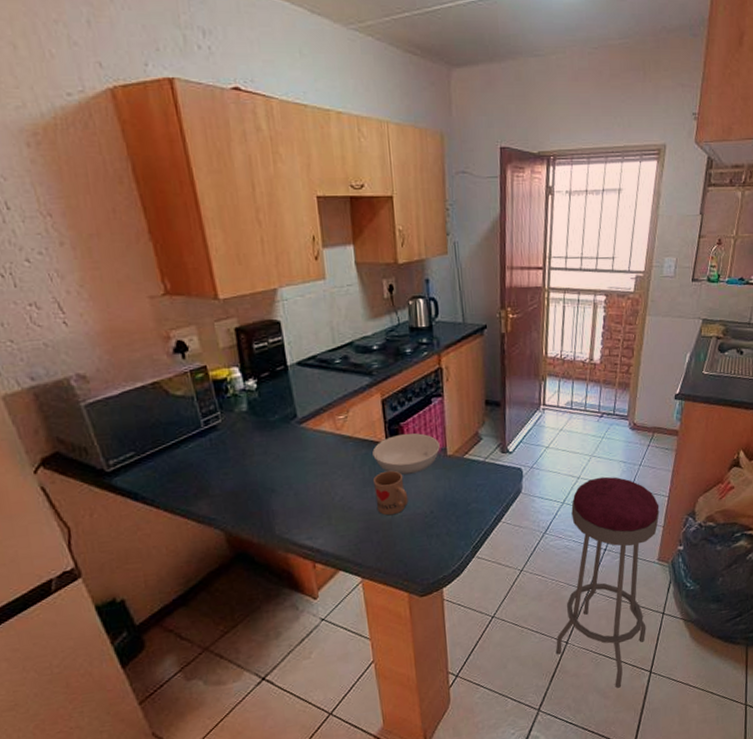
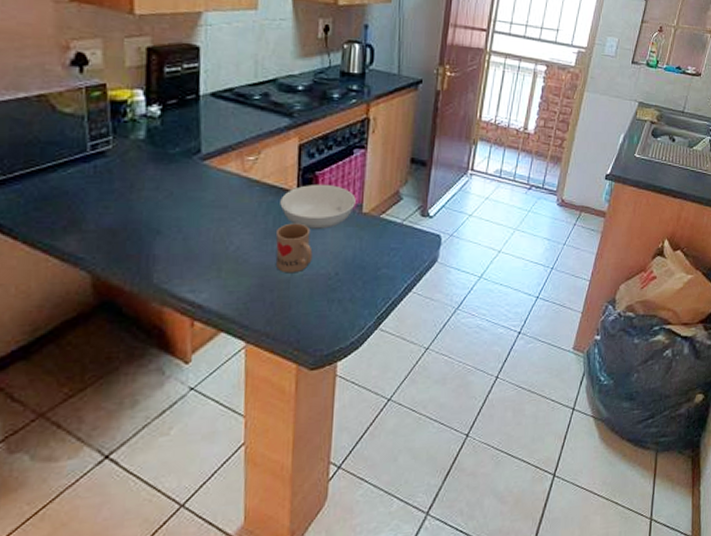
bar stool: present [556,476,660,688] -> none [455,253,580,492]

